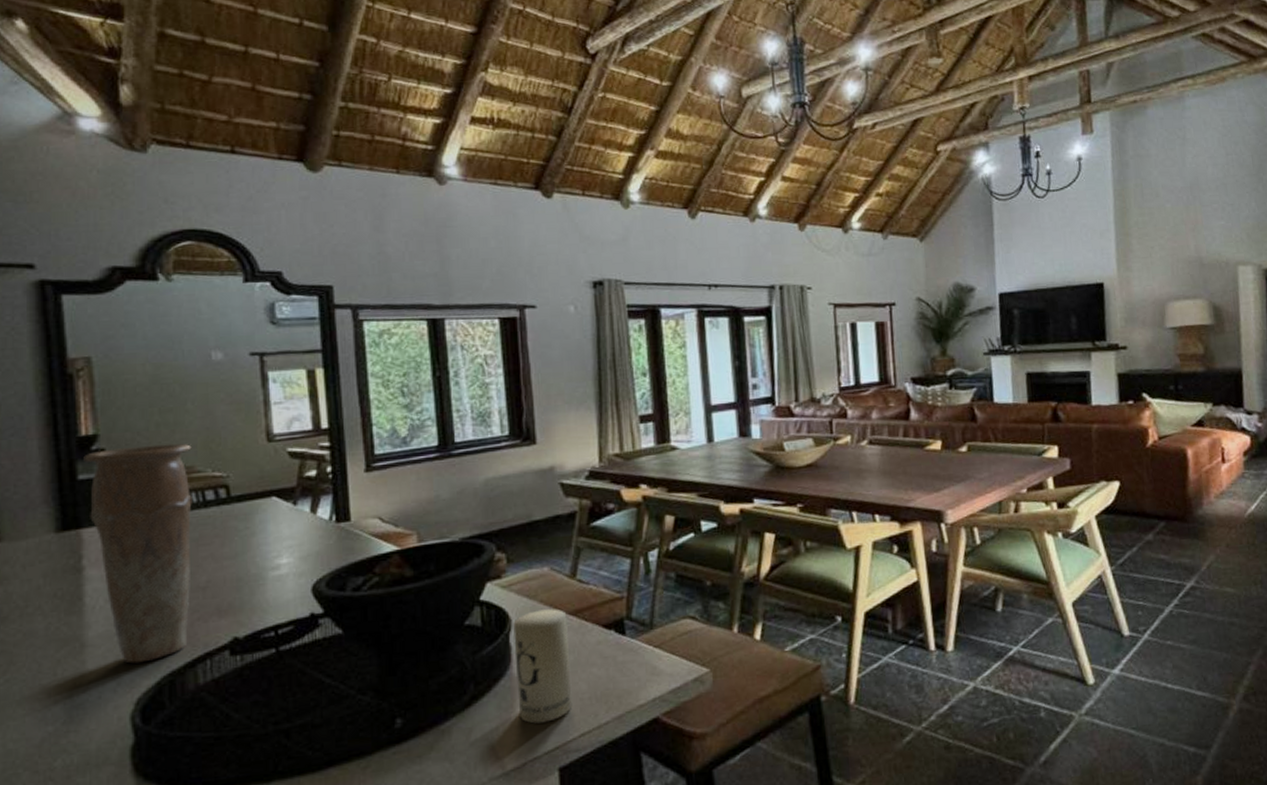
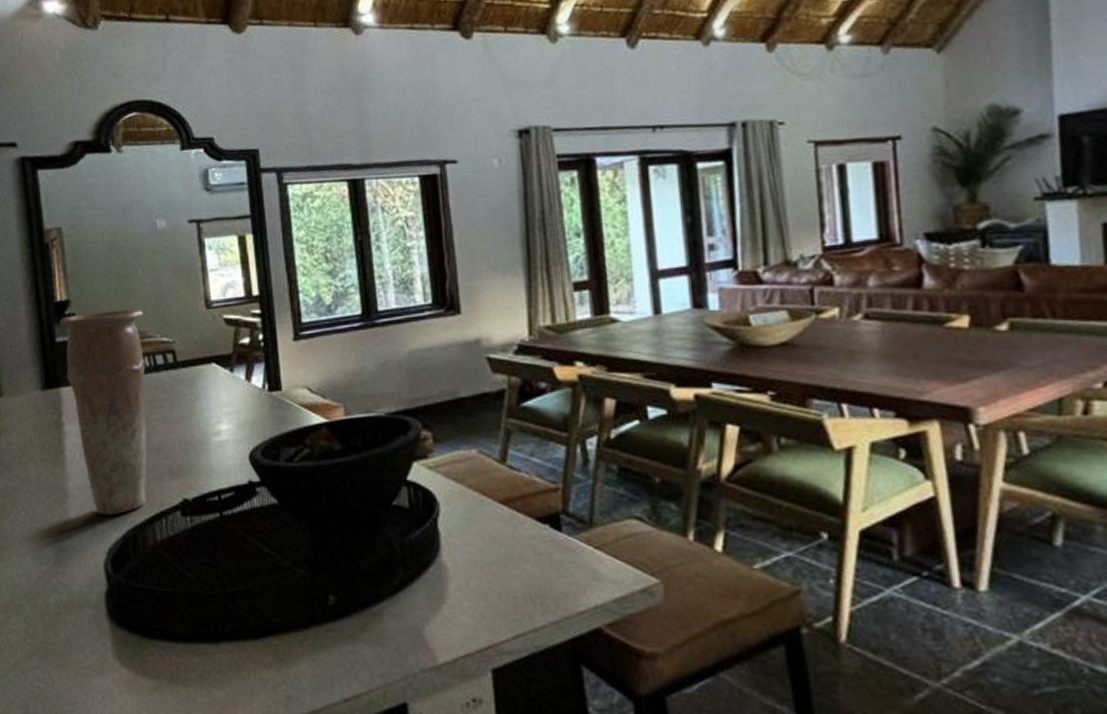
candle: present [513,609,573,724] -> none [441,495,505,618]

